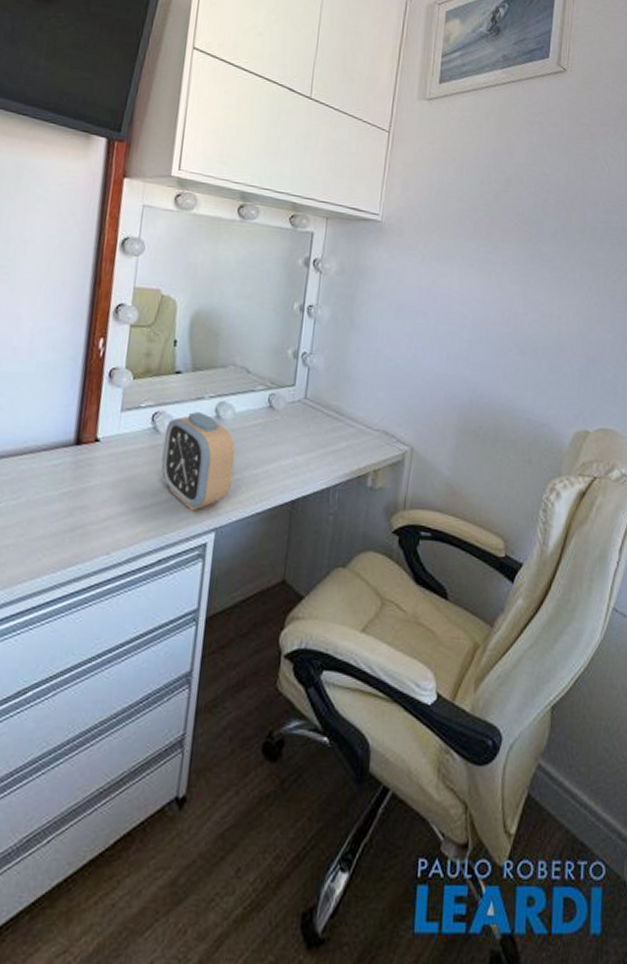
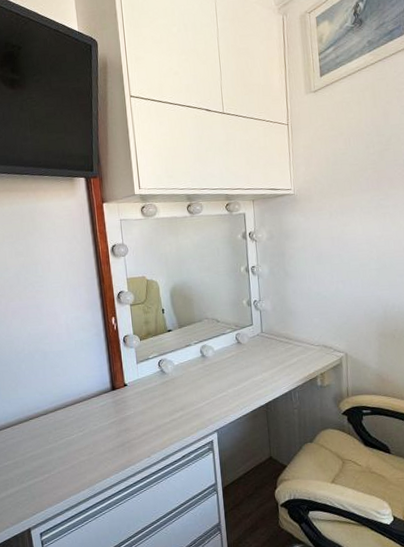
alarm clock: present [161,411,235,511] -> none [169,354,222,421]

